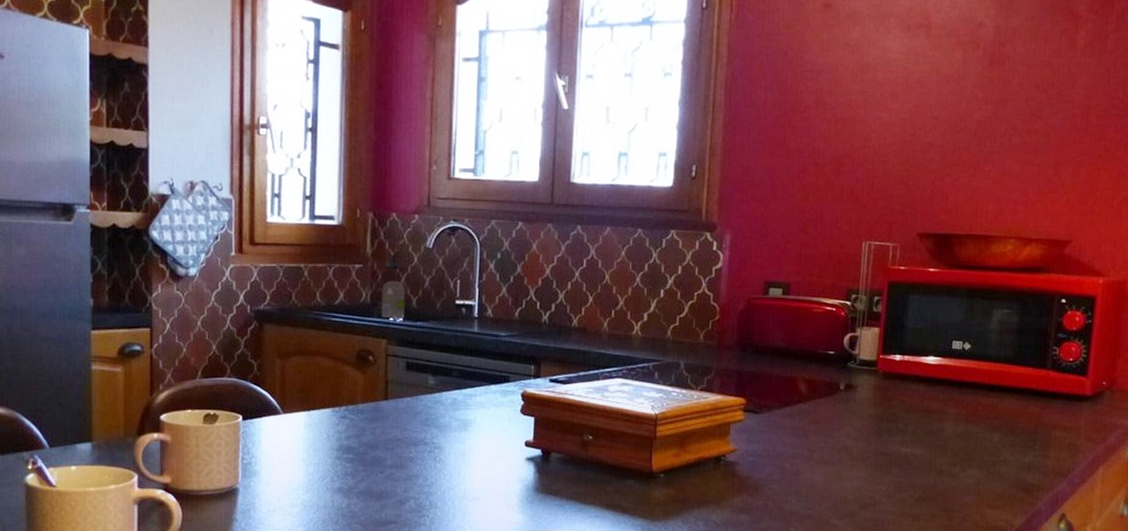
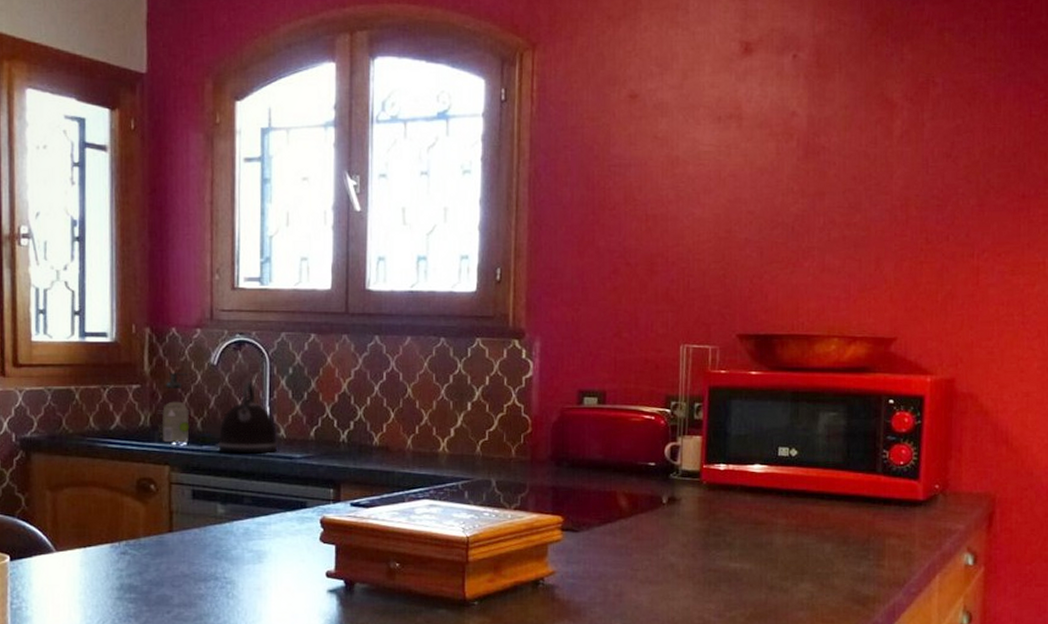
kettle: none [431,262,485,331] -> present [218,379,278,454]

